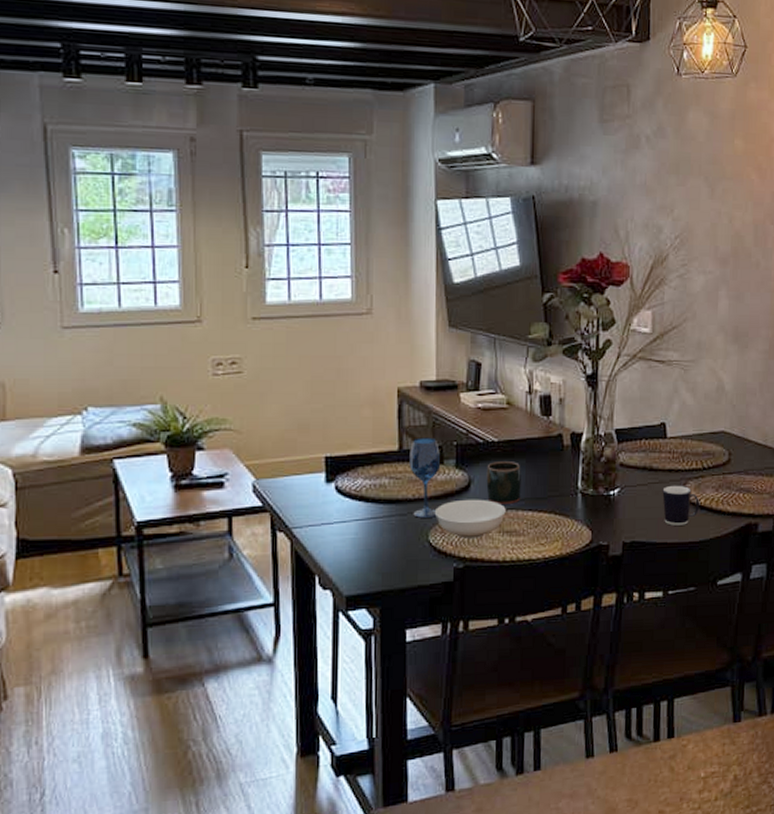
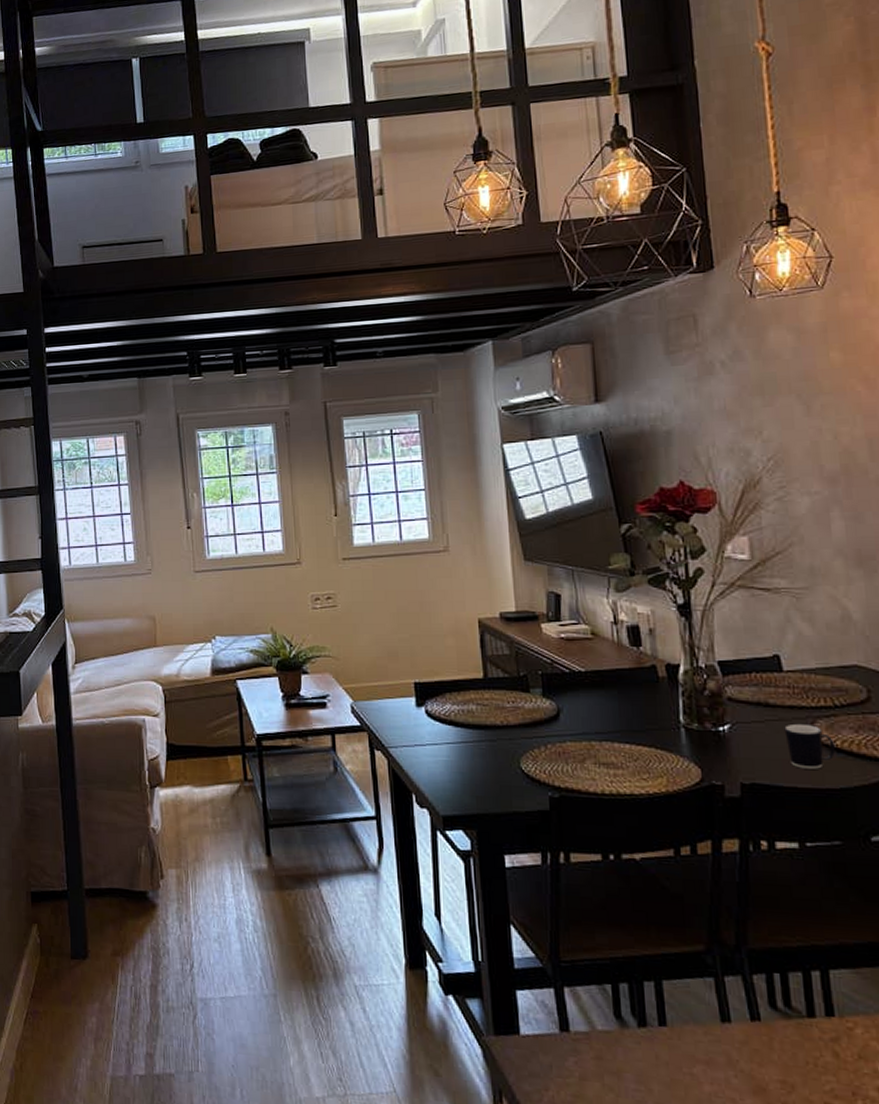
wineglass: present [409,437,441,518] -> none [495,666,527,745]
bowl: present [434,499,506,539] -> none [524,728,600,769]
mug: present [486,462,521,504] -> none [575,692,615,735]

